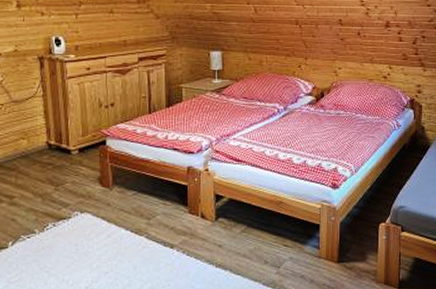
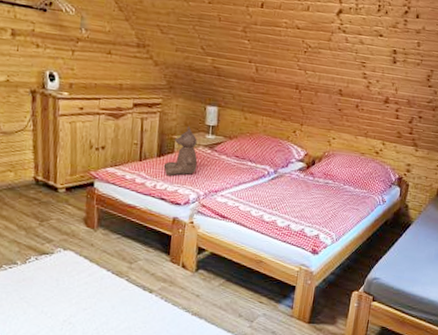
teddy bear: none [173,73,207,125] -> present [163,126,198,176]

